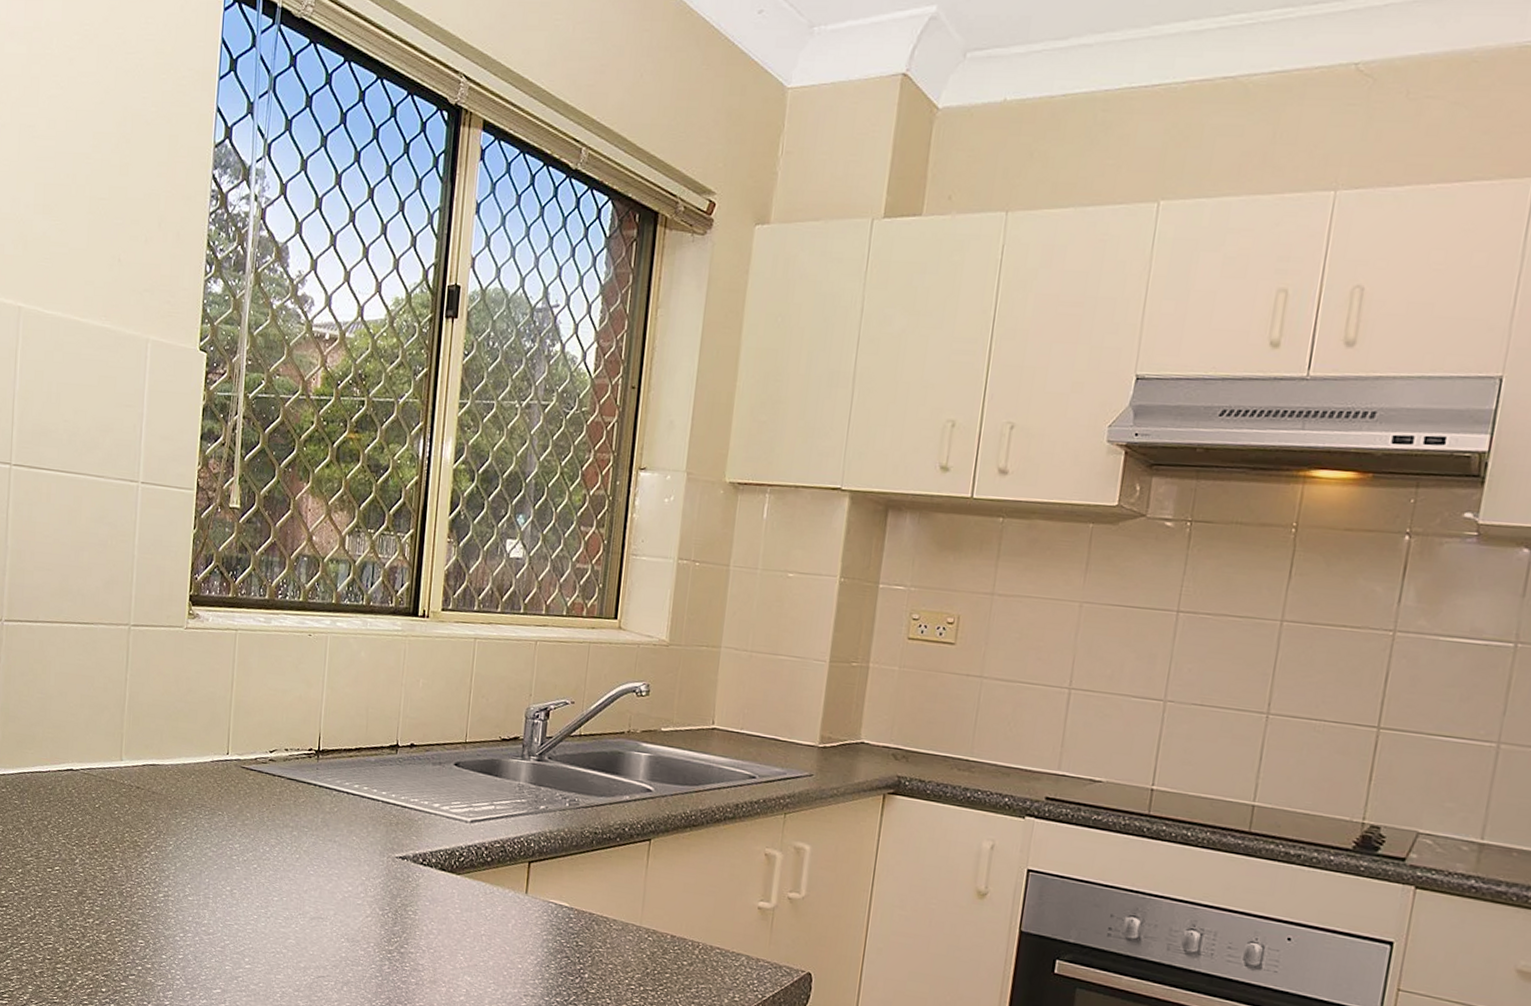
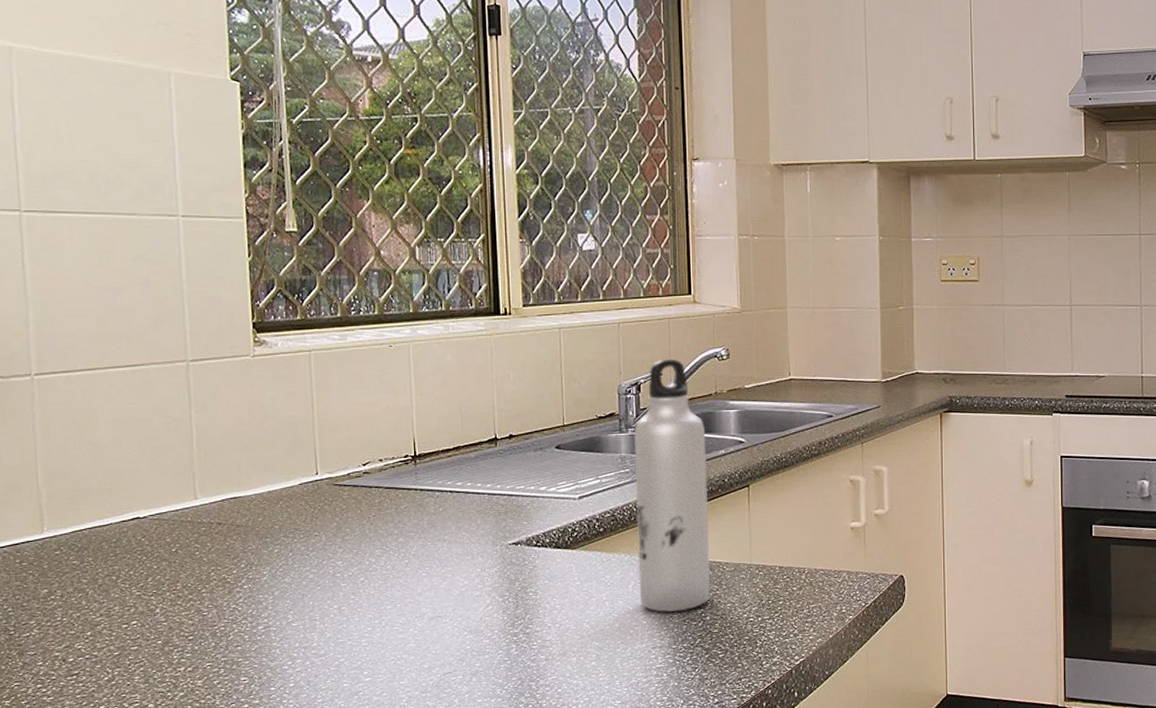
water bottle: none [518,686,613,963] -> present [634,359,710,612]

